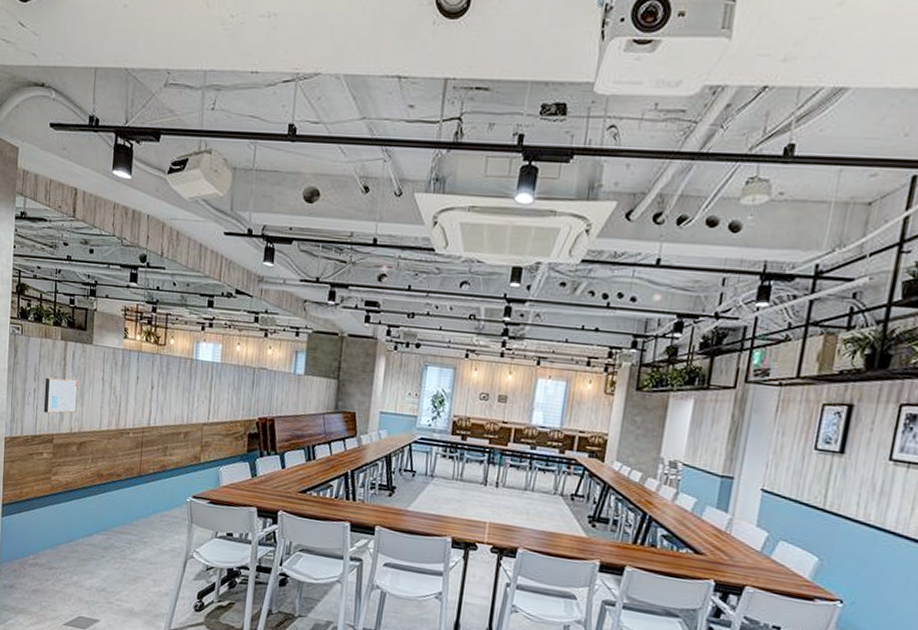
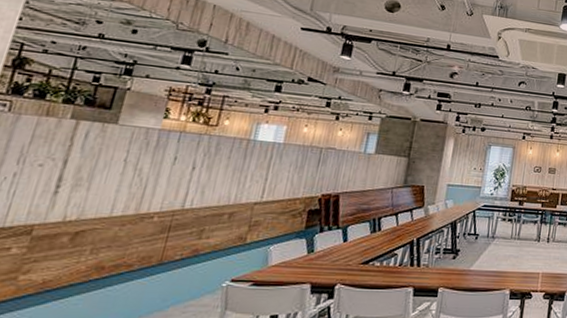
wall art: present [43,377,78,414] -> none [23,159,88,201]

